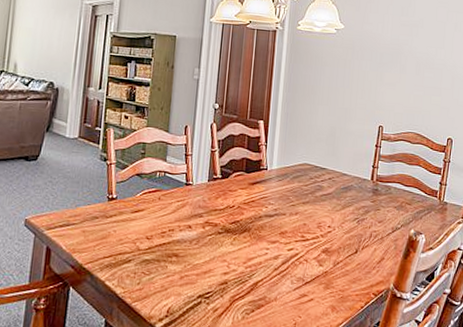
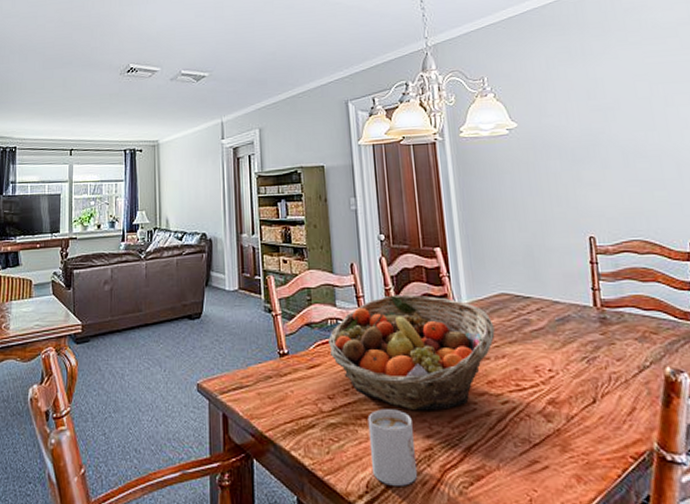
fruit basket: none [154,156,294,253] -> present [328,294,495,411]
mug: none [174,250,215,312] -> present [367,409,418,486]

